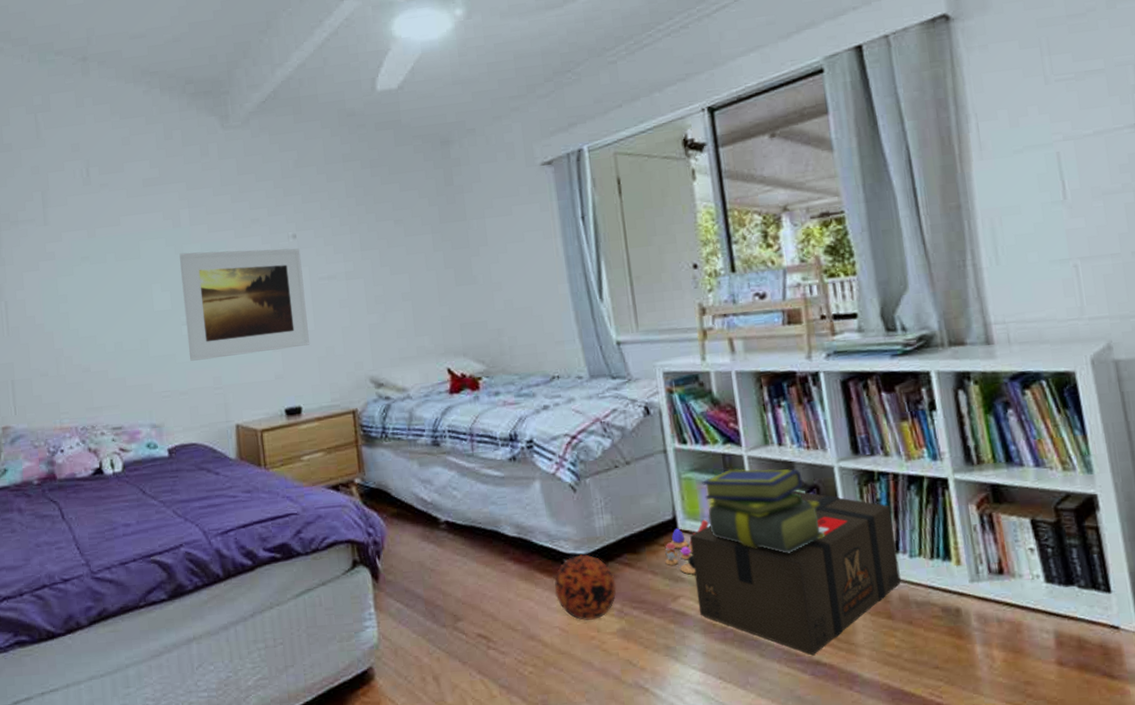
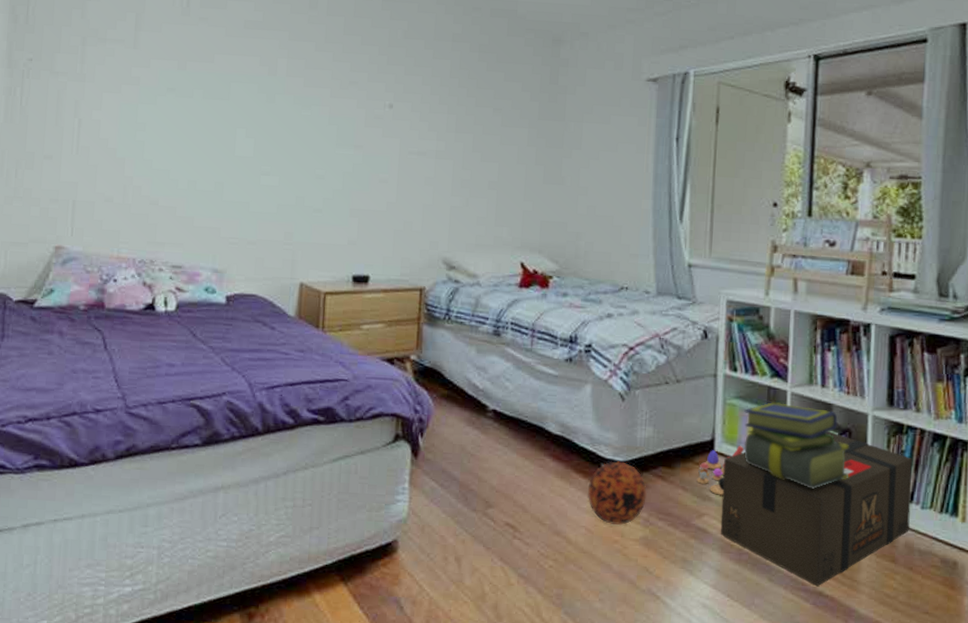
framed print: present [179,248,310,361] -> none [264,102,394,217]

